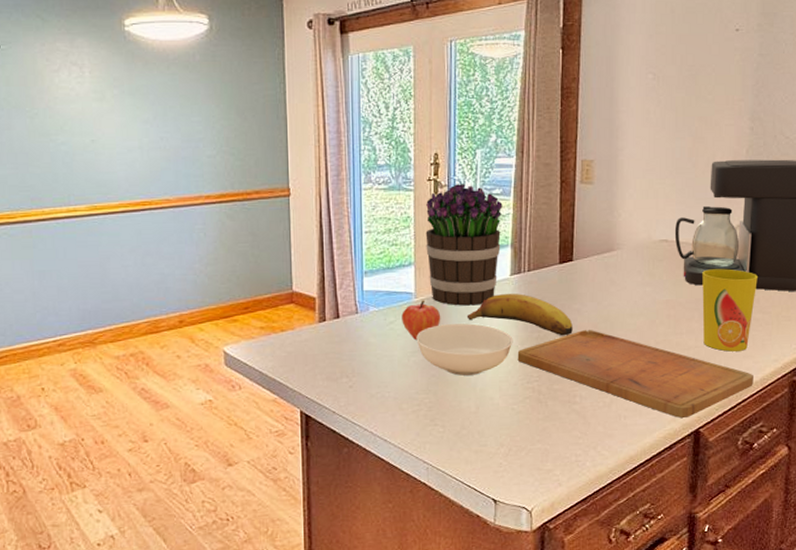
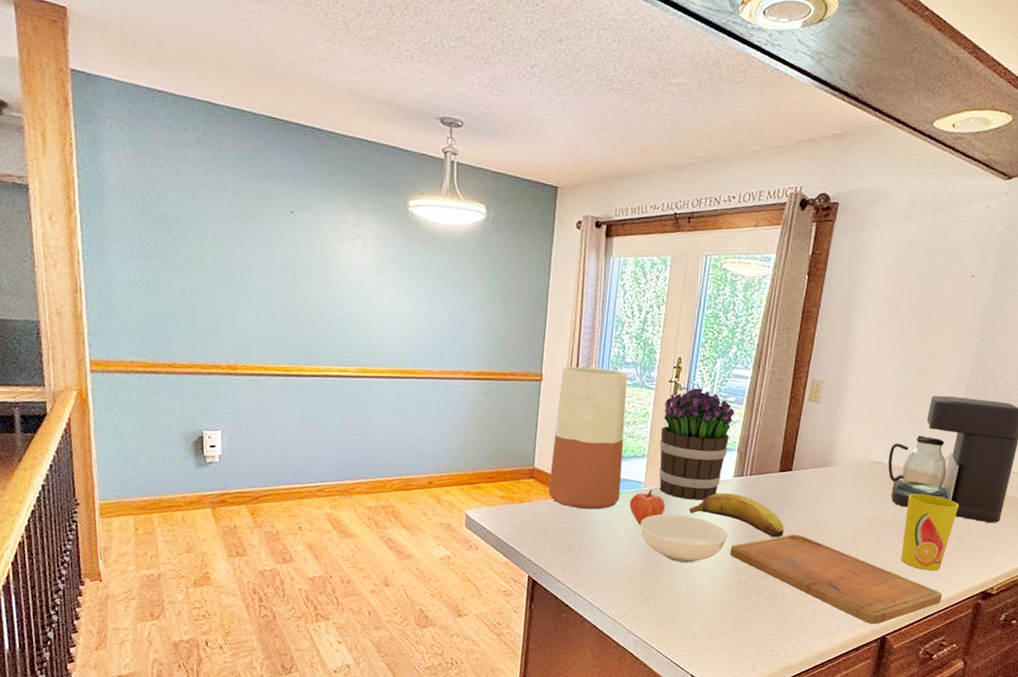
vase: none [310,174,390,330] -> present [548,366,628,510]

